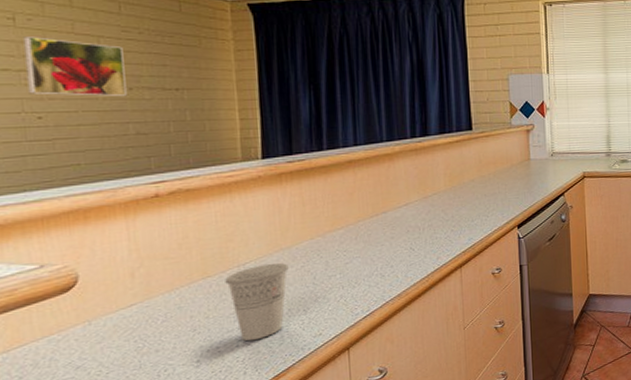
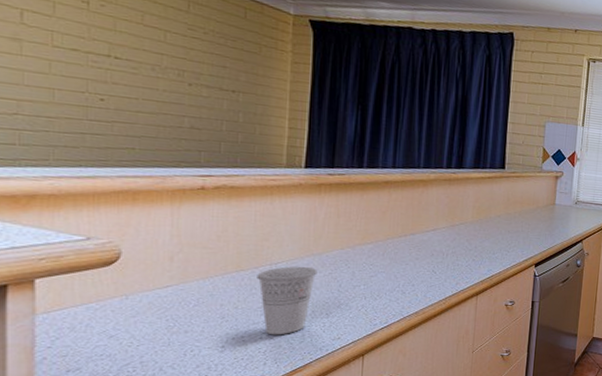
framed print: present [23,37,127,96] -> none [94,21,187,91]

